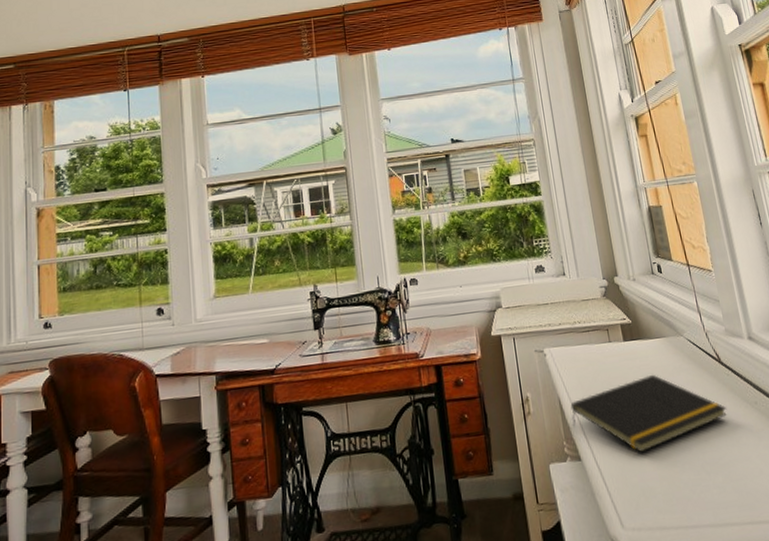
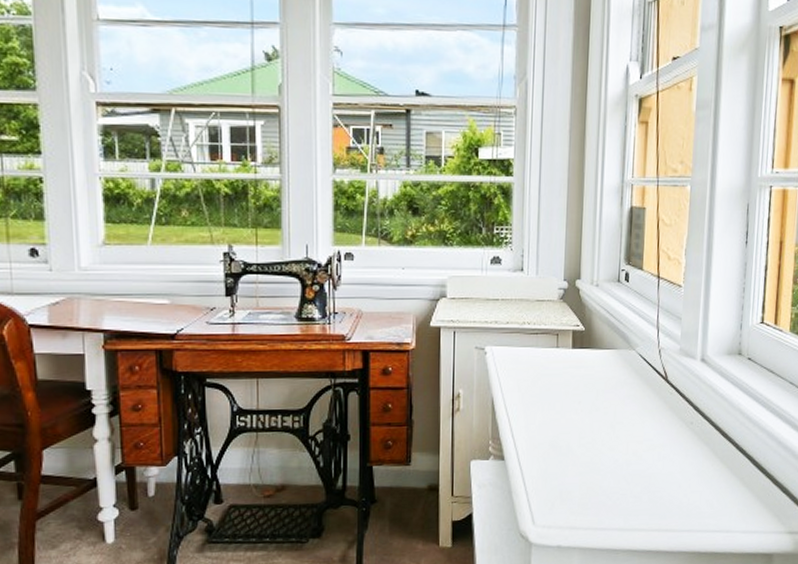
notepad: present [570,374,727,453] -> none [501,385,662,459]

